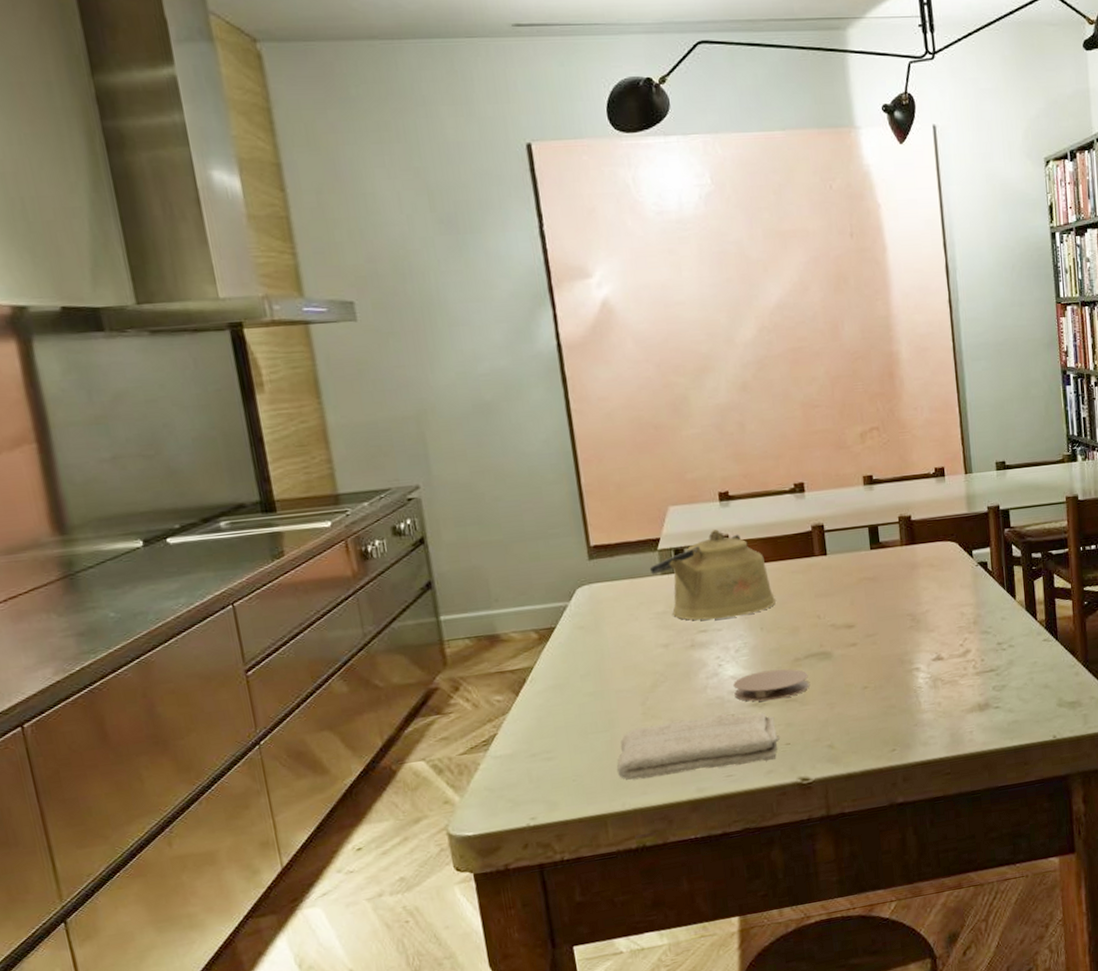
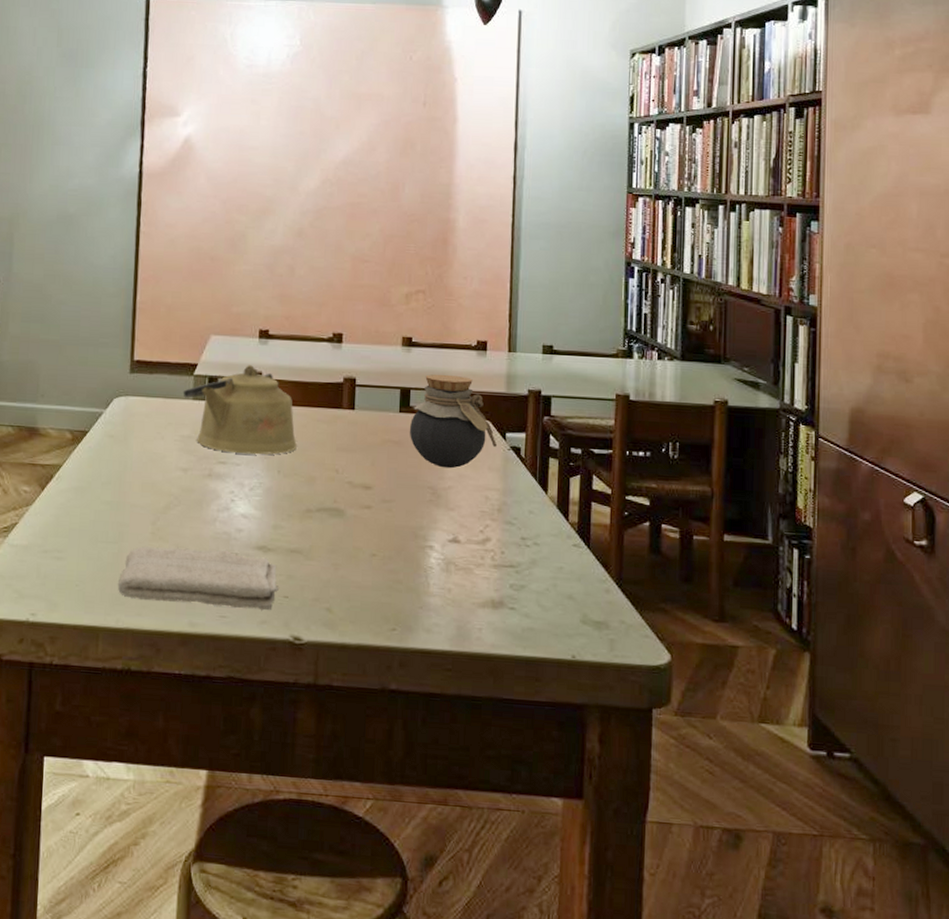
coaster: present [733,668,809,702] -> none [241,515,317,548]
jar: none [882,504,966,594] -> present [409,374,498,469]

